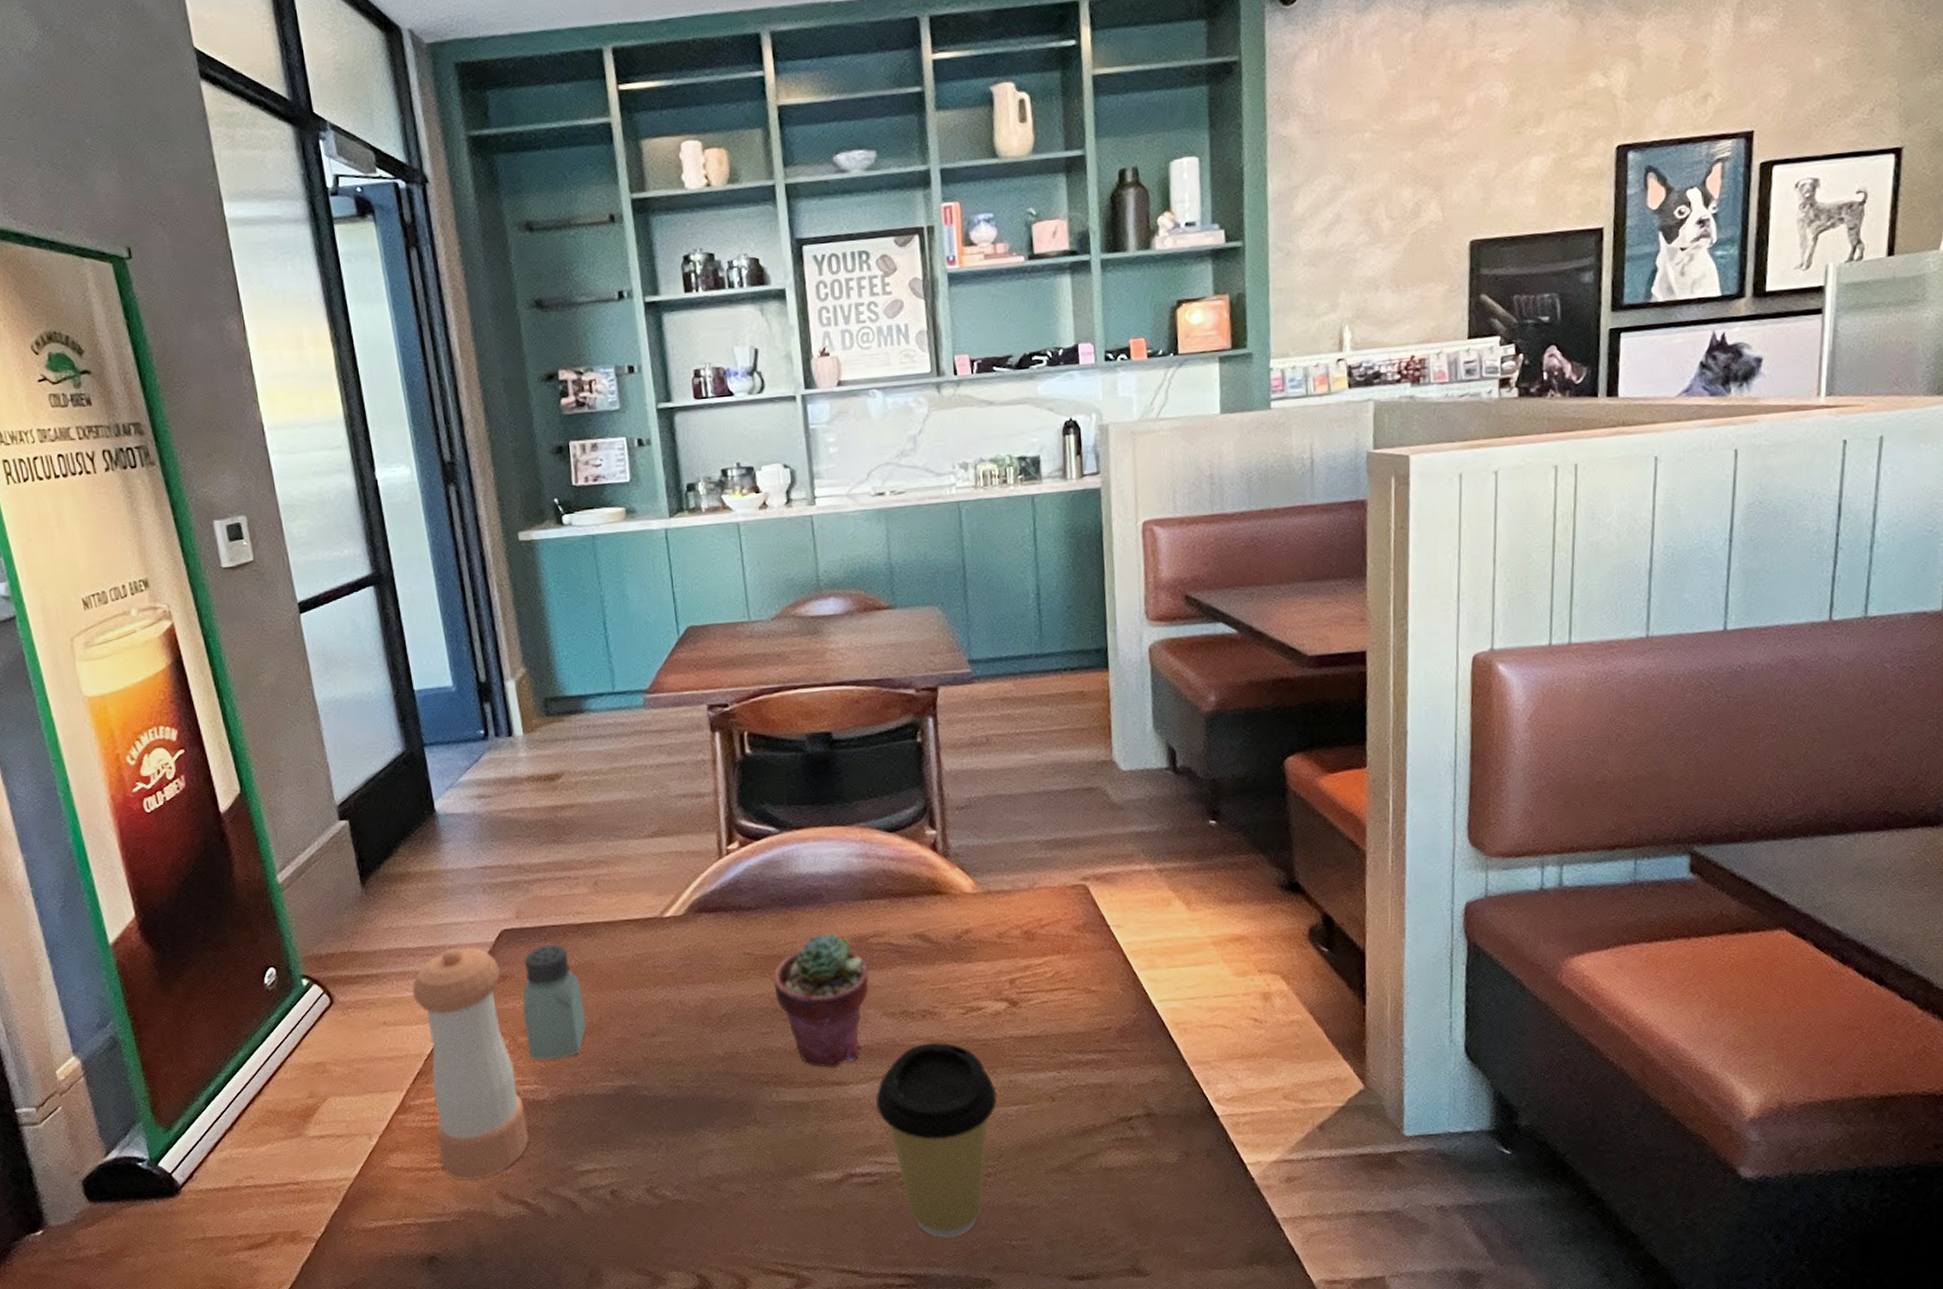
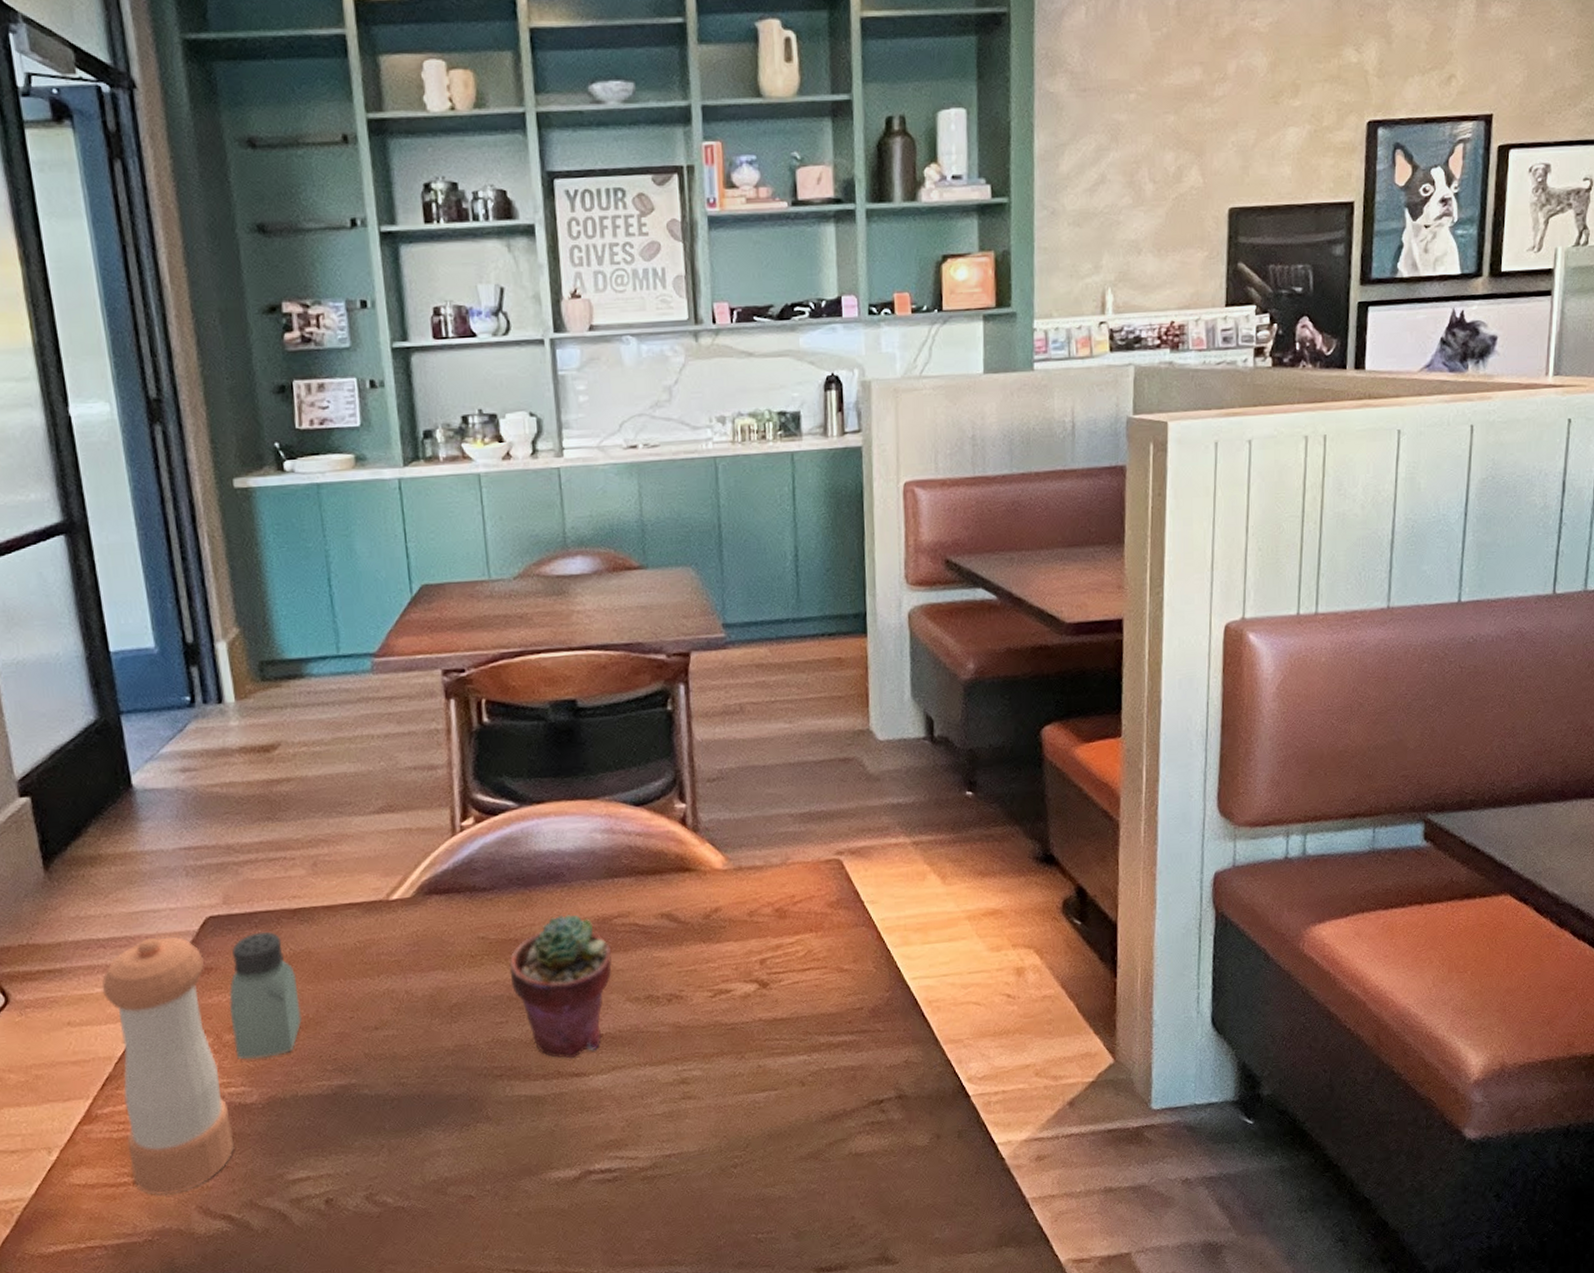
coffee cup: present [875,1042,997,1238] -> none [616,1027,745,1235]

